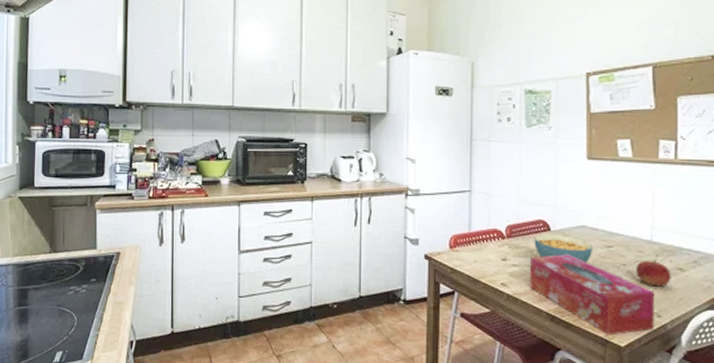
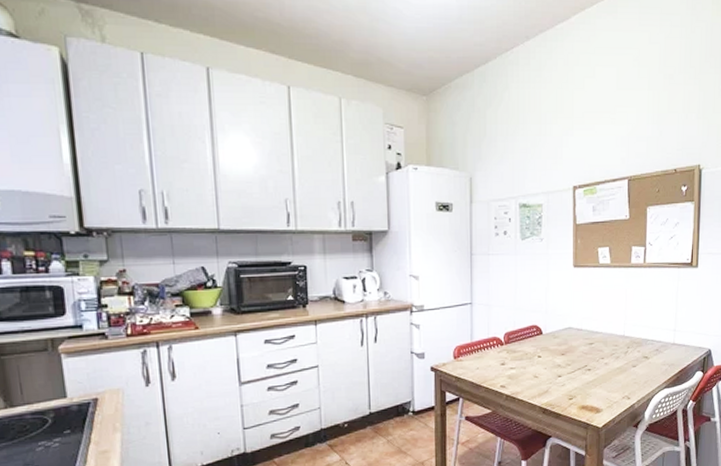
tissue box: present [529,254,655,336] -> none [525,354,626,420]
cereal bowl: present [534,233,592,263] -> none [528,336,577,360]
fruit: present [636,259,671,287] -> none [612,351,639,374]

